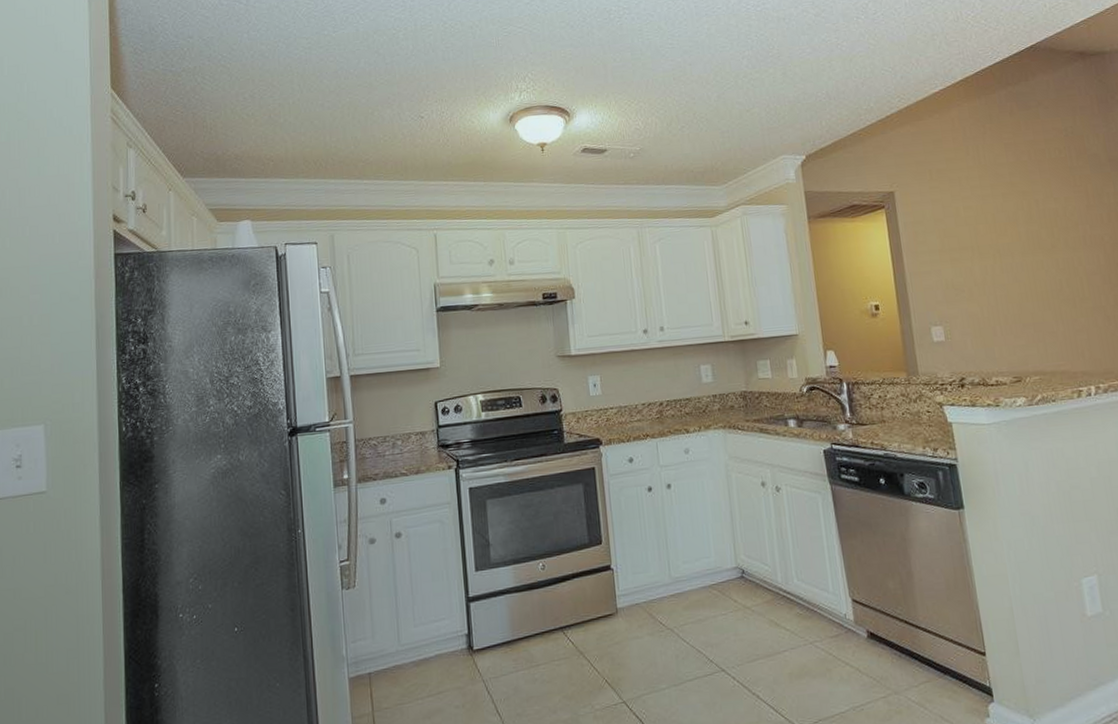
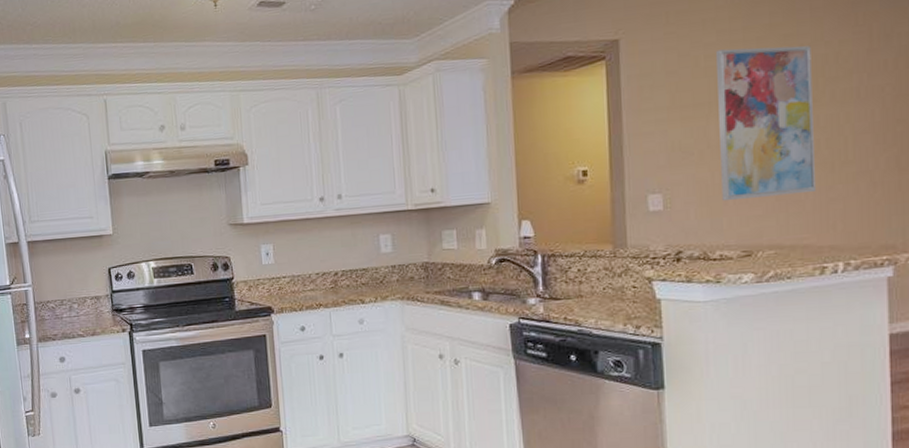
wall art: none [971,201,1065,333] -> present [715,45,817,202]

